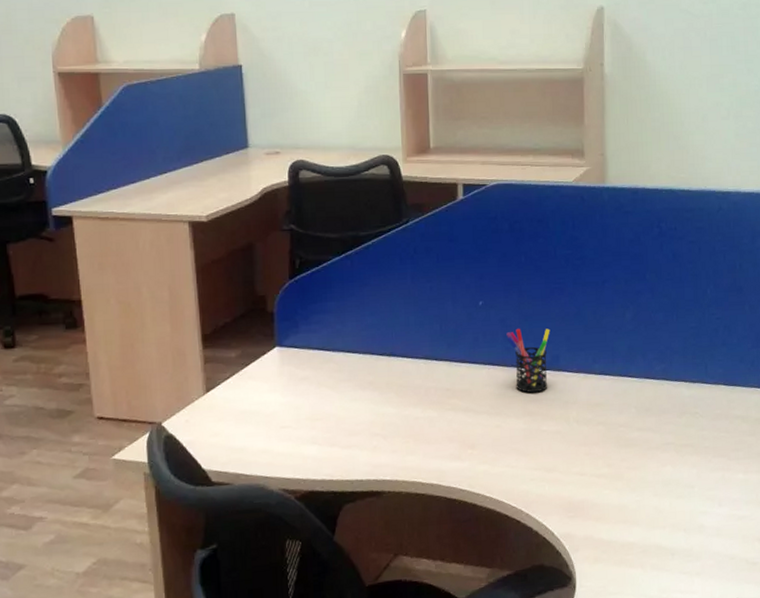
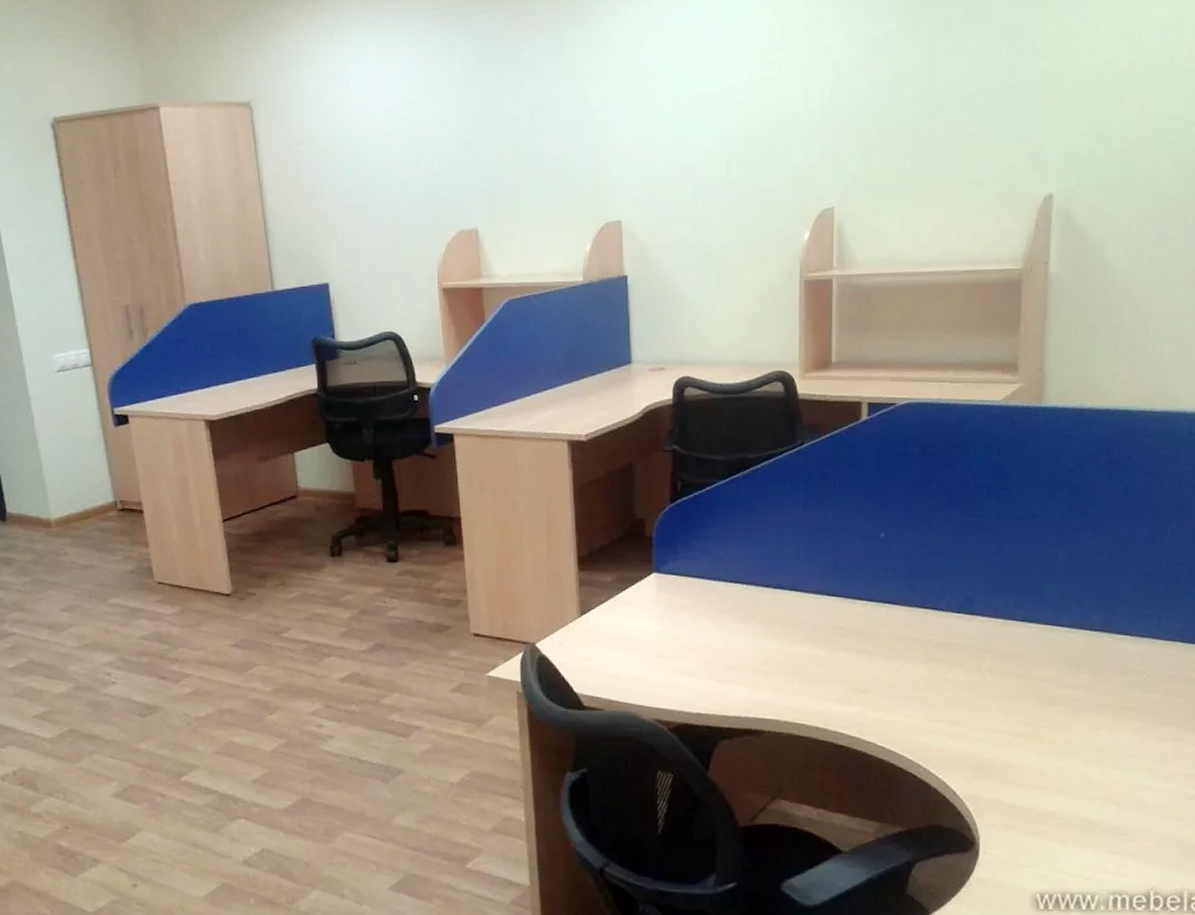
pen holder: present [506,328,550,393] -> none [911,564,964,637]

